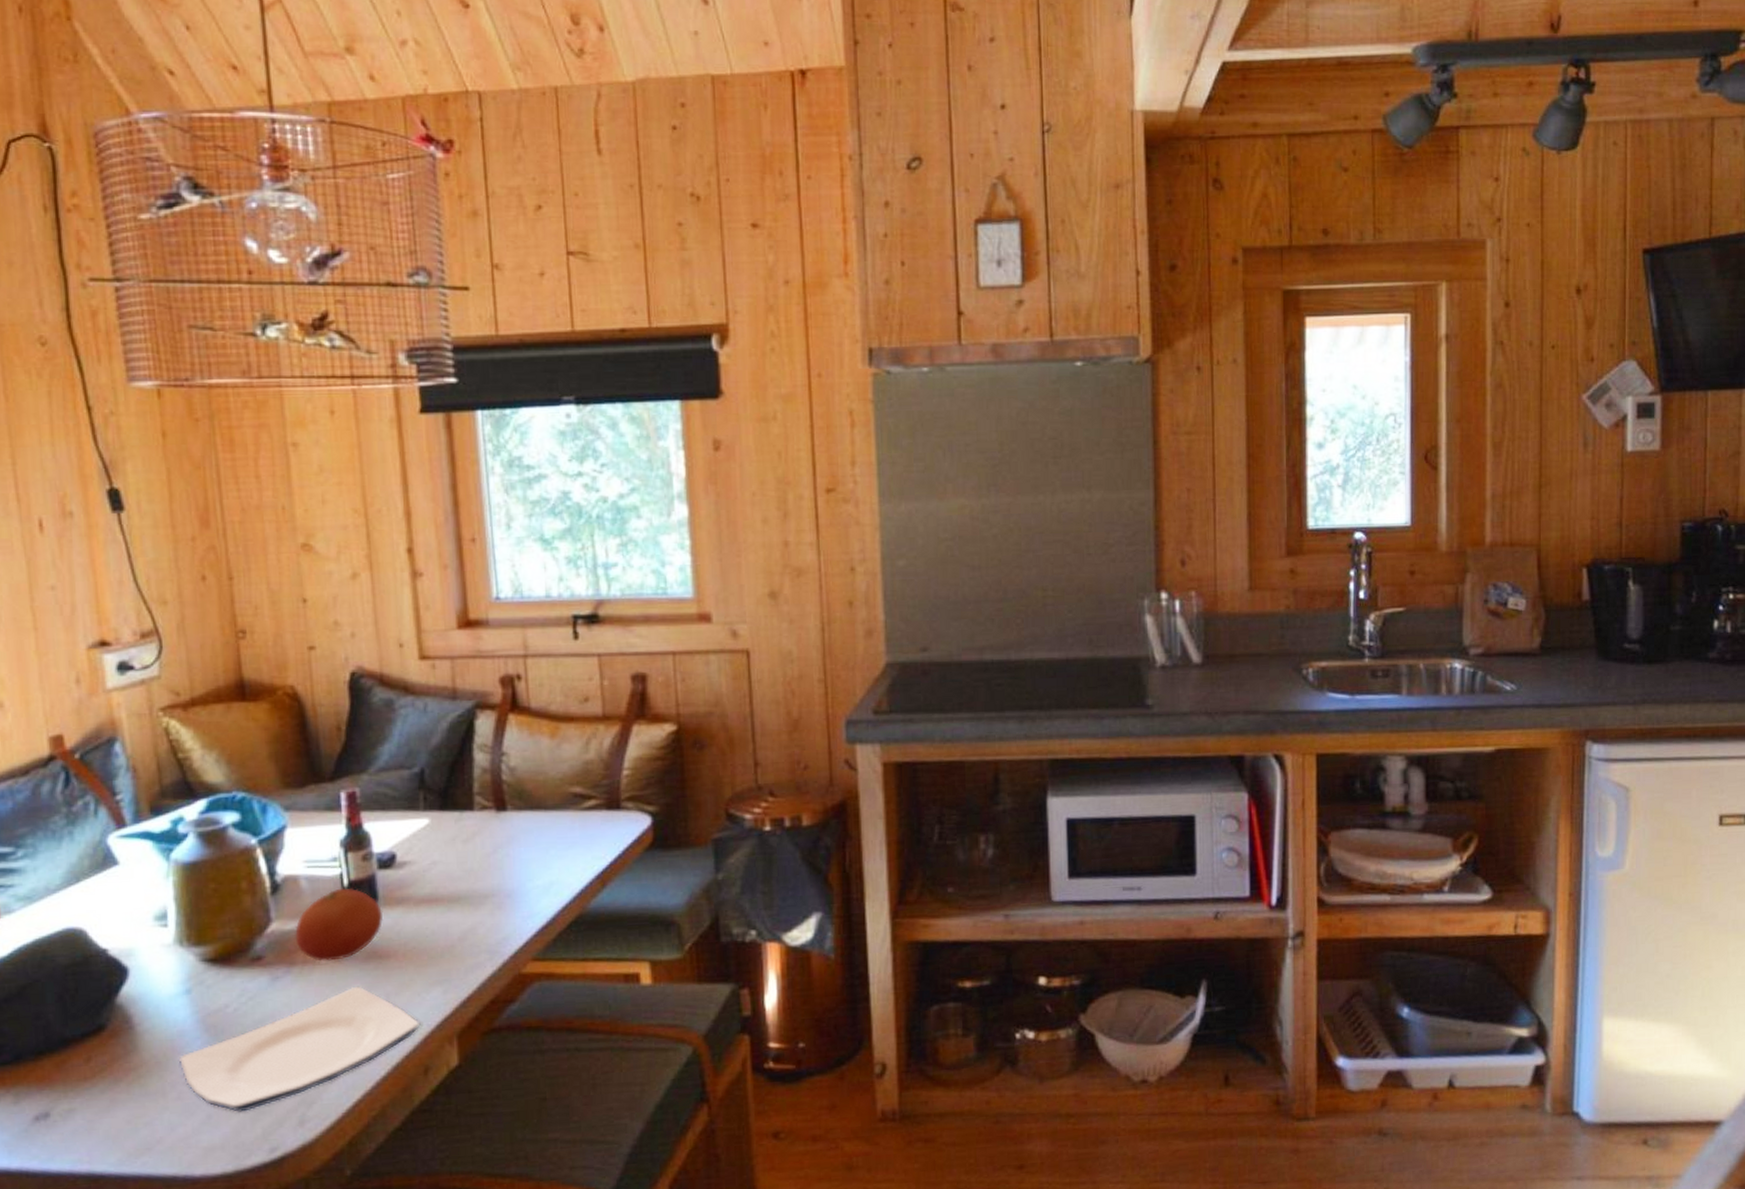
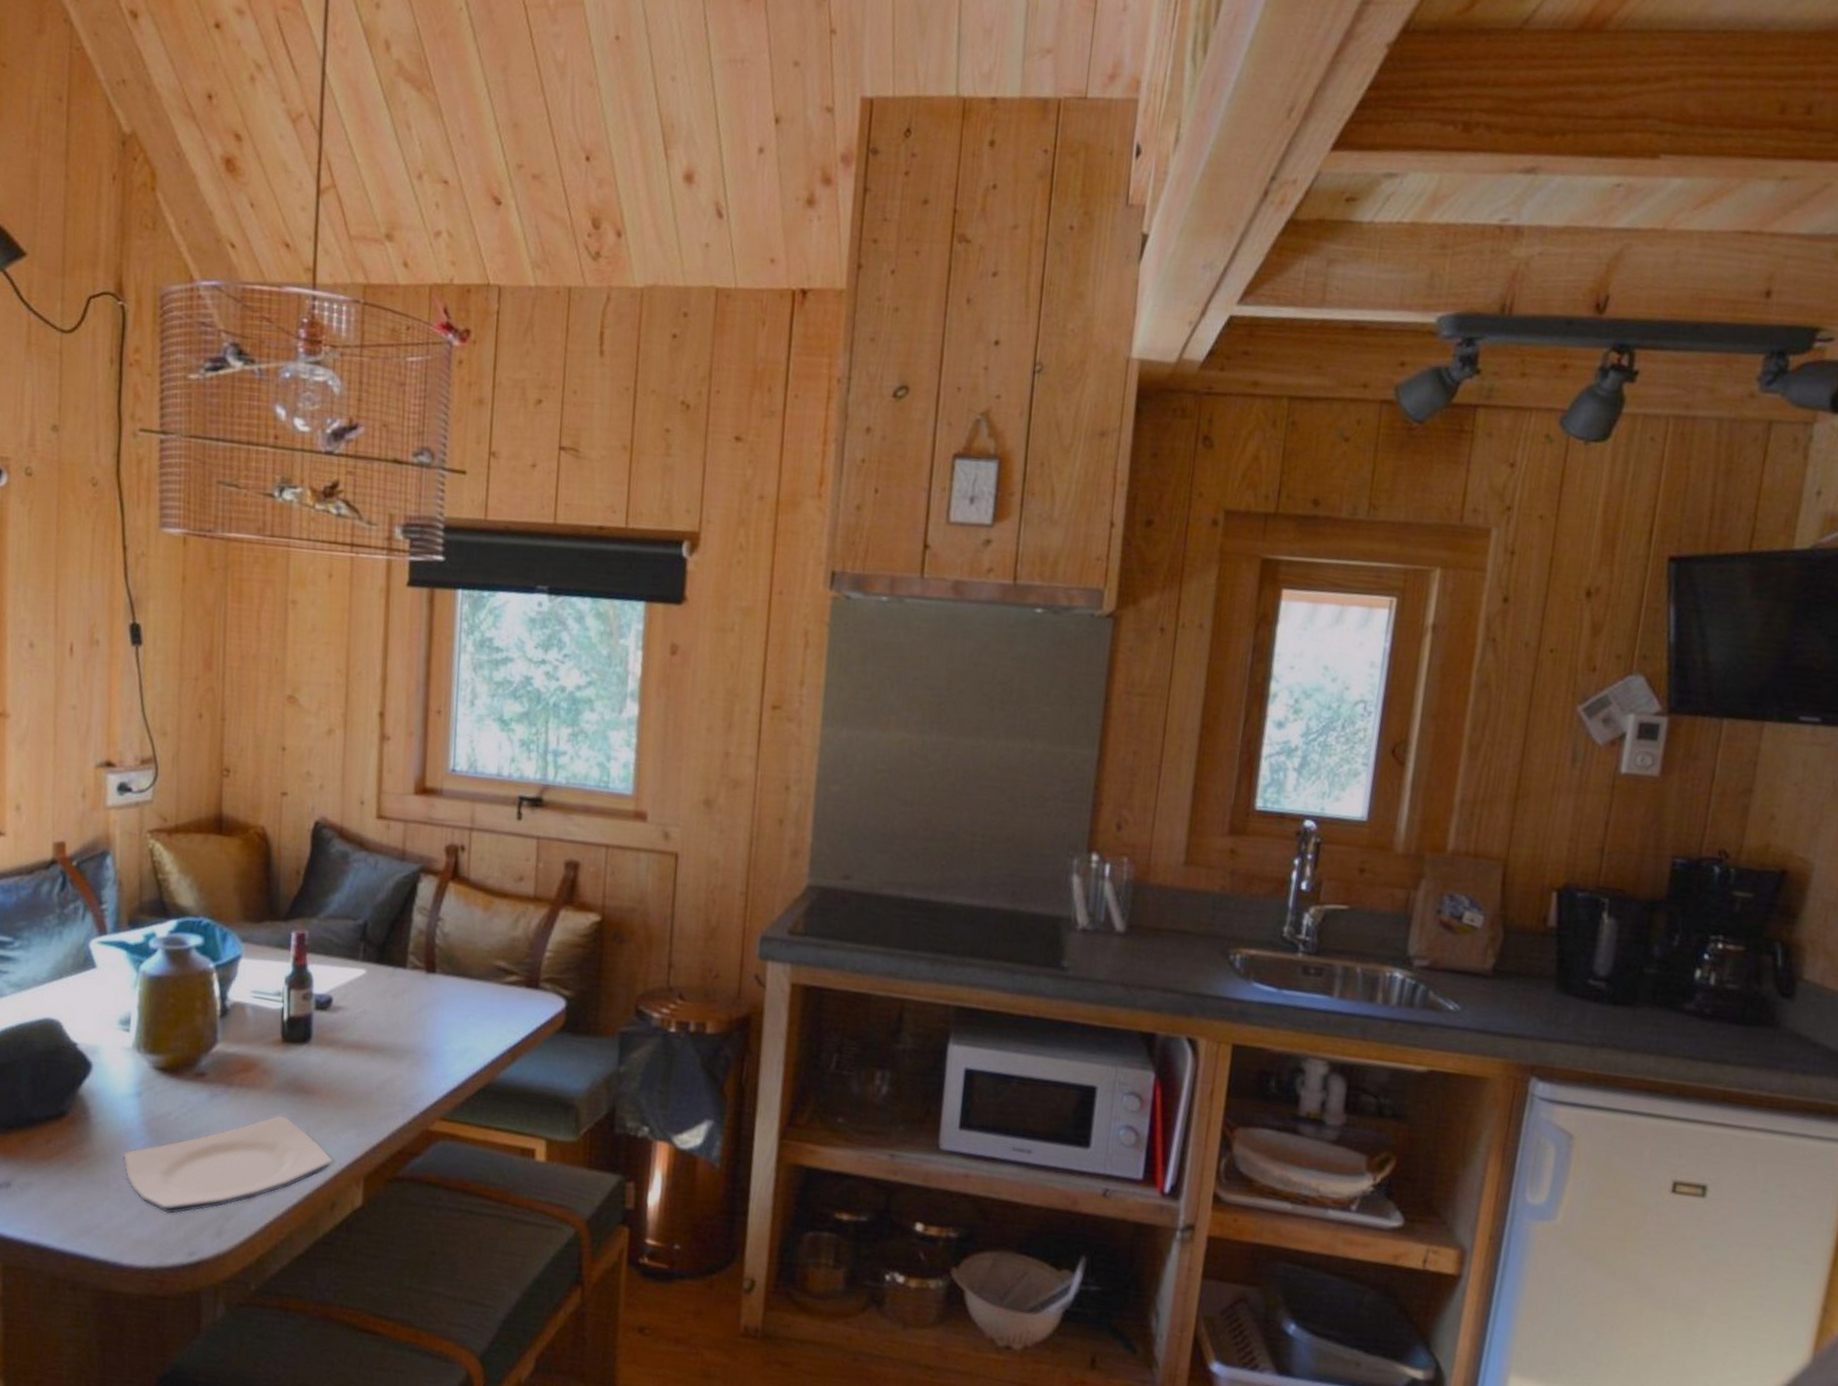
fruit: present [295,888,384,961] -> none [235,1021,315,1088]

